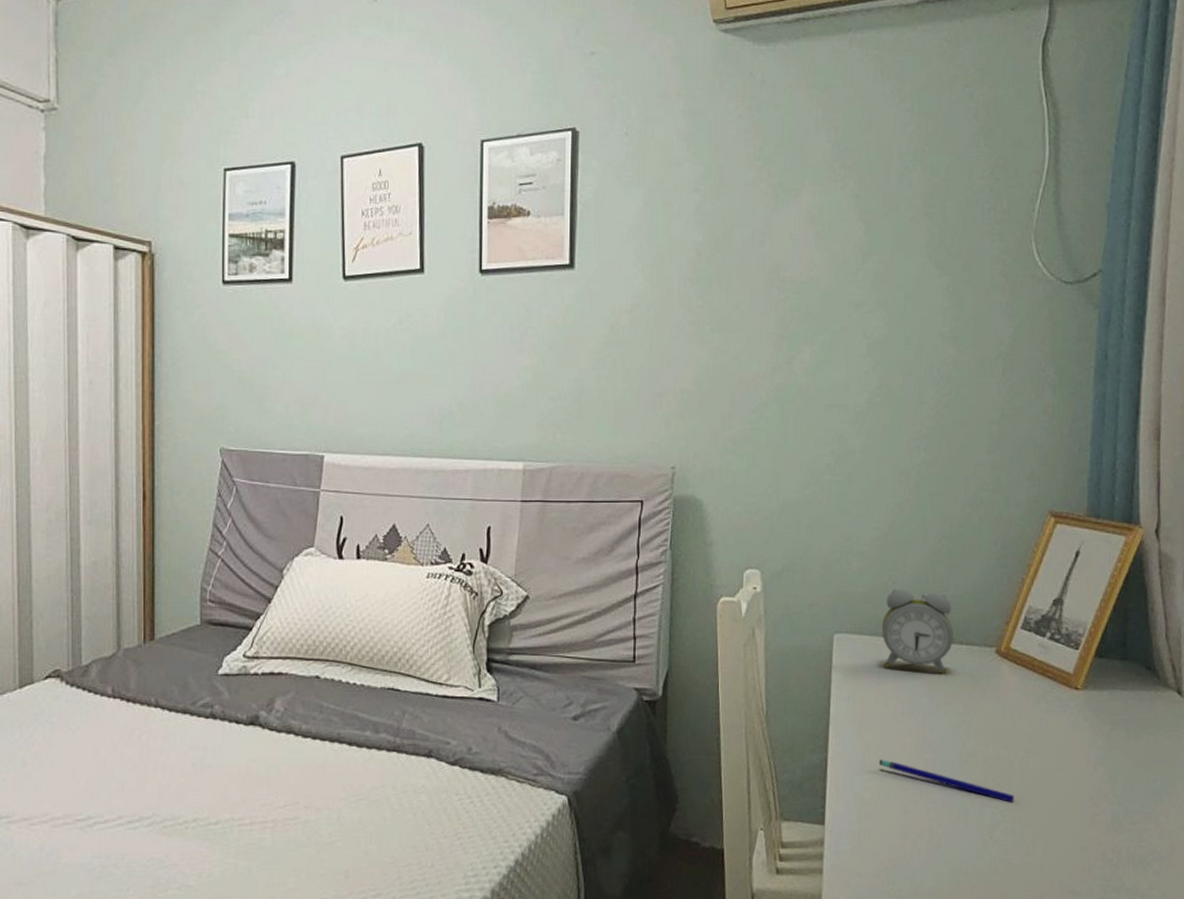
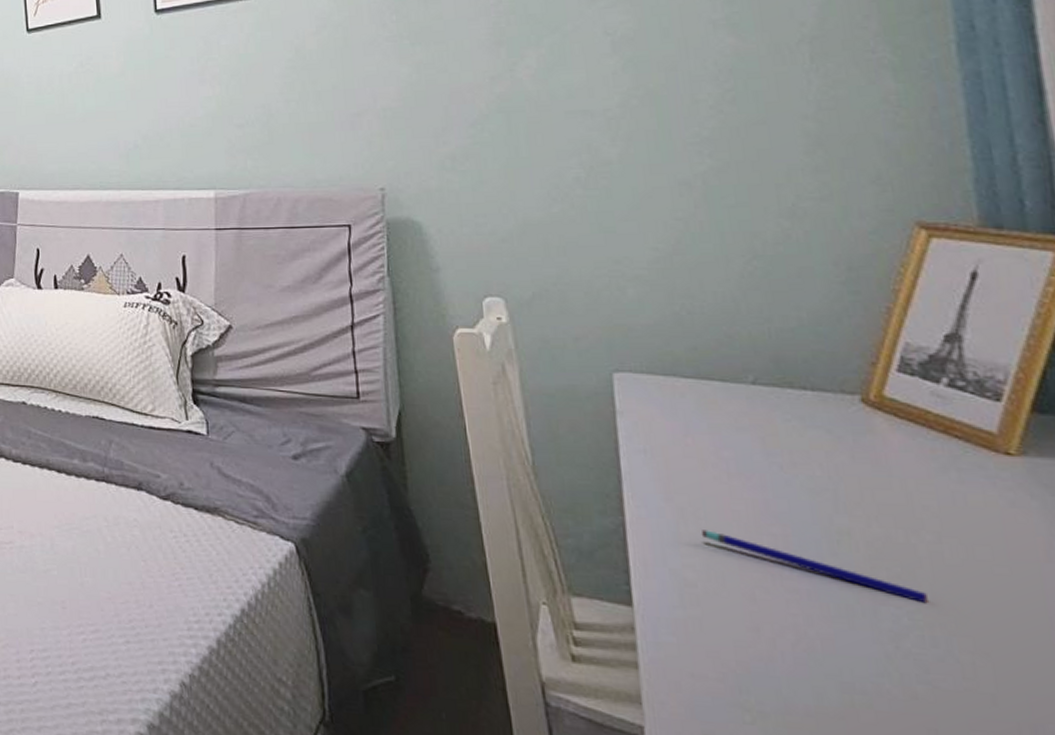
alarm clock: present [882,589,954,675] -> none [680,321,792,428]

